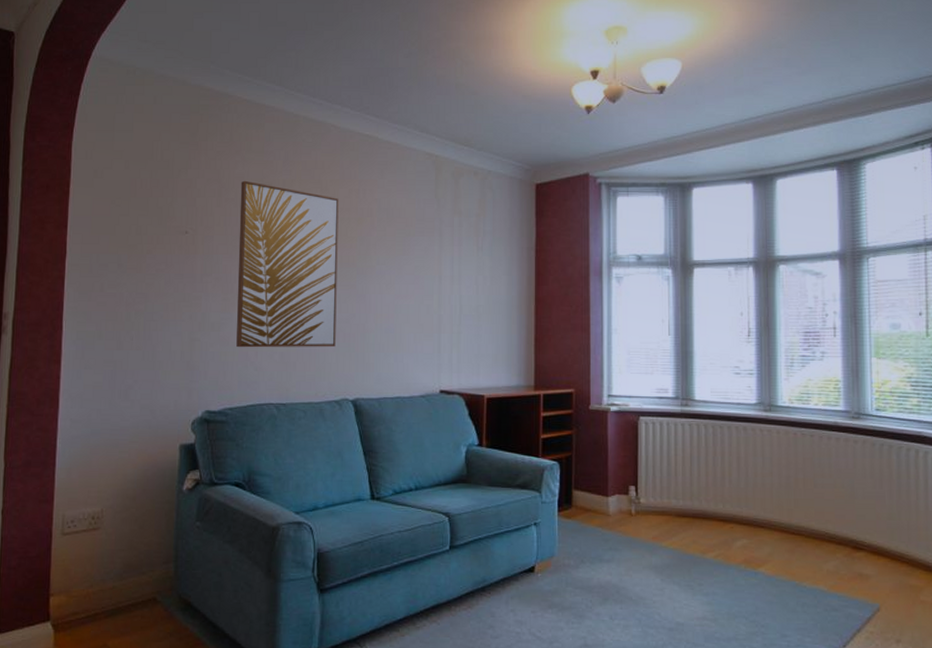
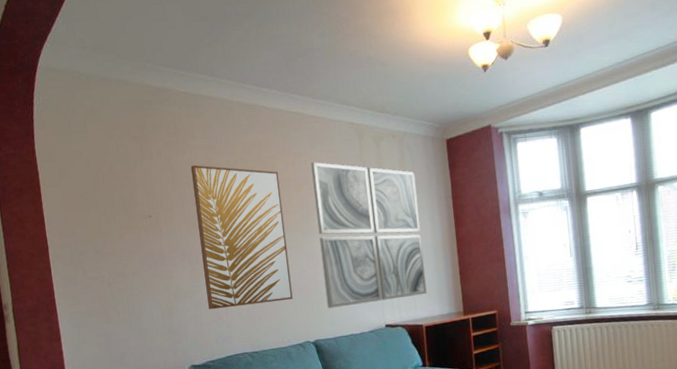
wall art: none [374,192,495,363] -> present [311,162,428,309]

